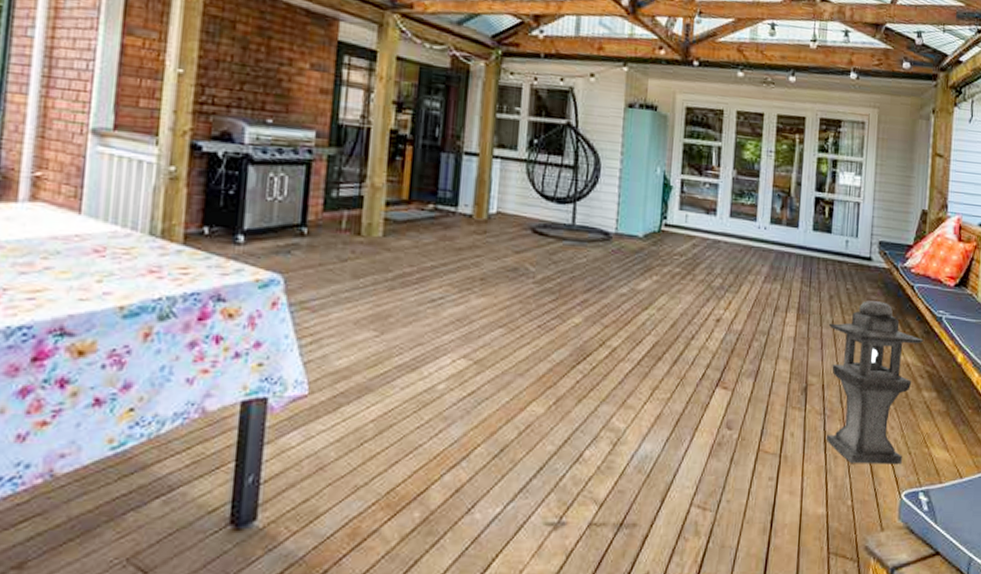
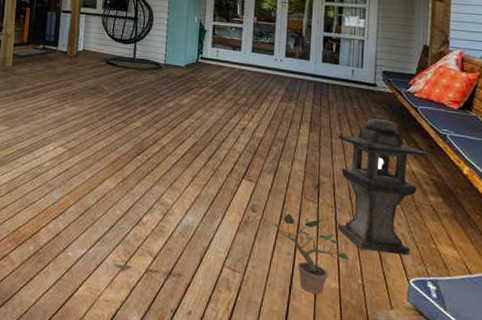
potted plant: none [752,427,838,525] -> present [272,213,349,294]

